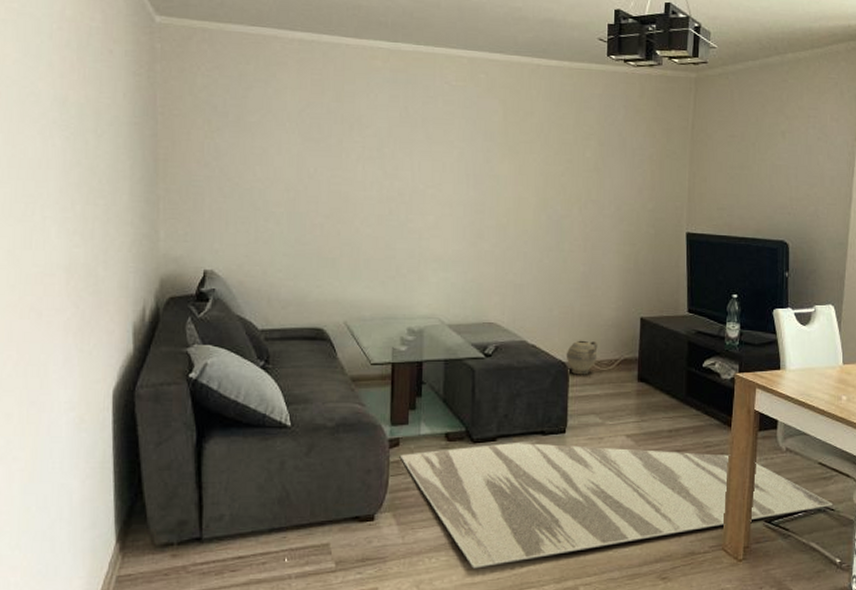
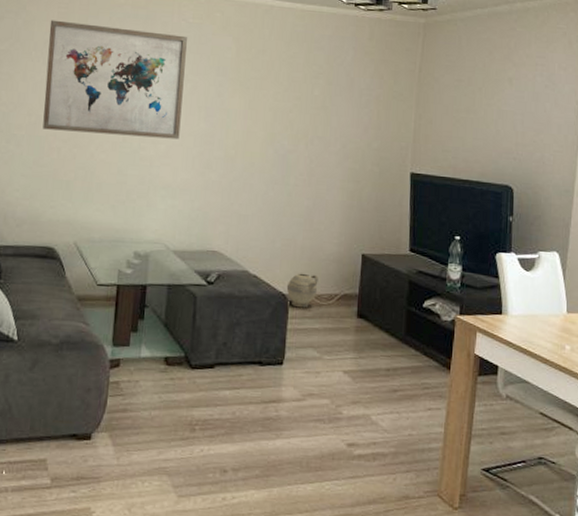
wall art: none [302,87,452,210] -> present [42,20,188,140]
rug: present [399,440,833,569] -> none [119,370,555,496]

